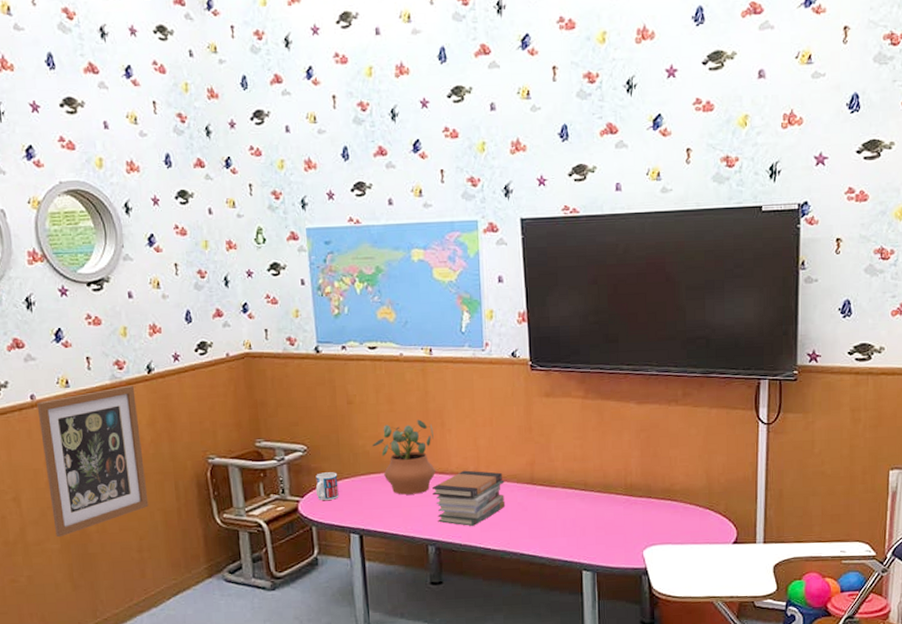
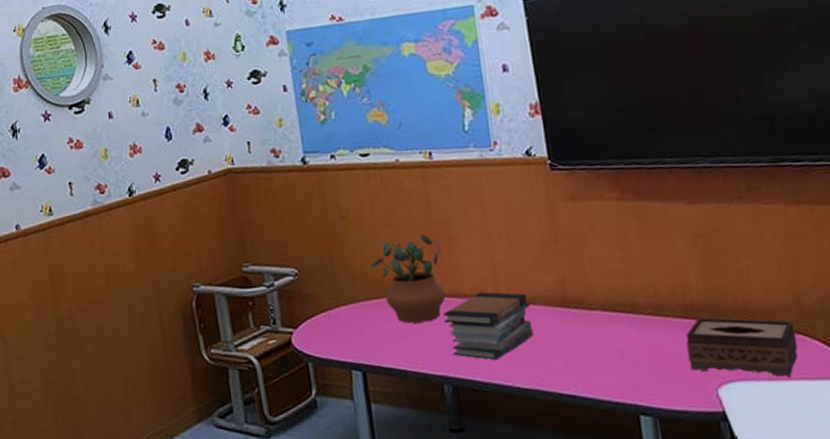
wall art: present [36,385,149,538] -> none [21,209,133,378]
mug: present [315,472,339,501] -> none [309,298,337,332]
tissue box: none [623,495,705,541] -> present [686,317,798,377]

